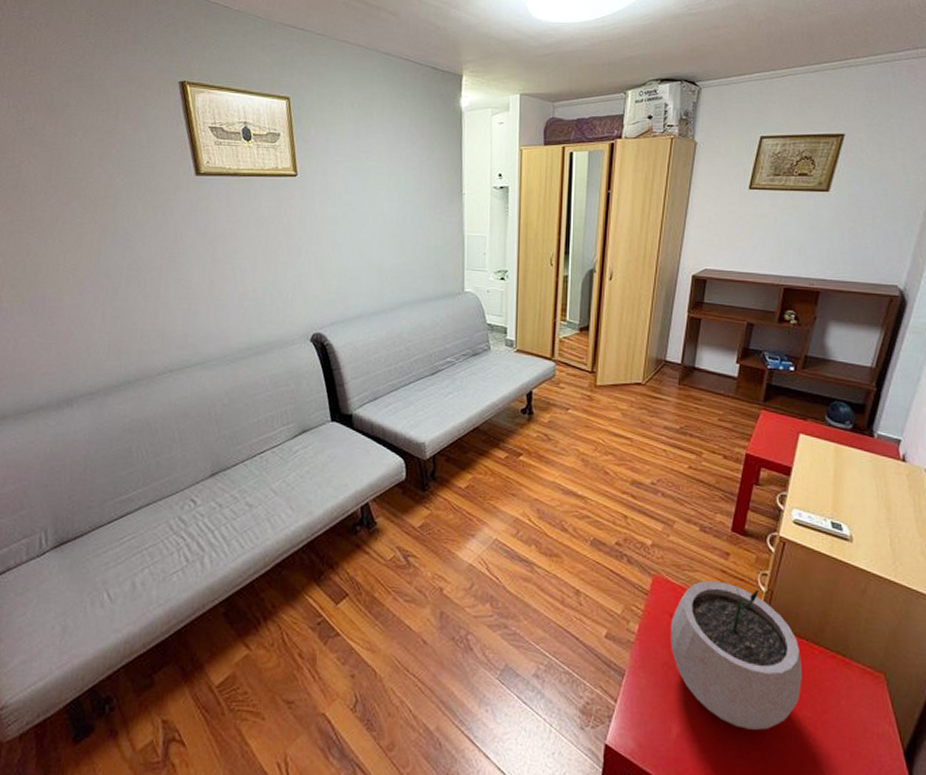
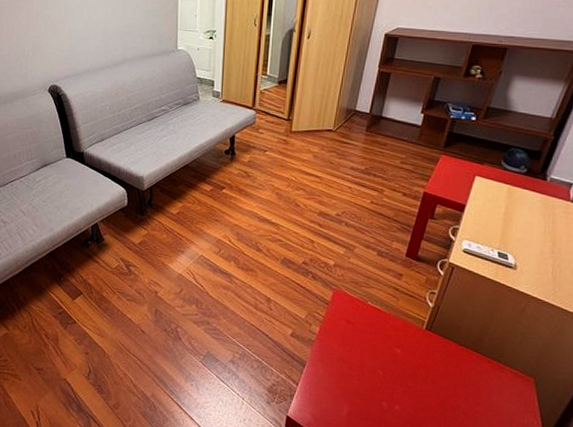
plant pot: present [670,580,802,730] -> none [346,295,460,415]

